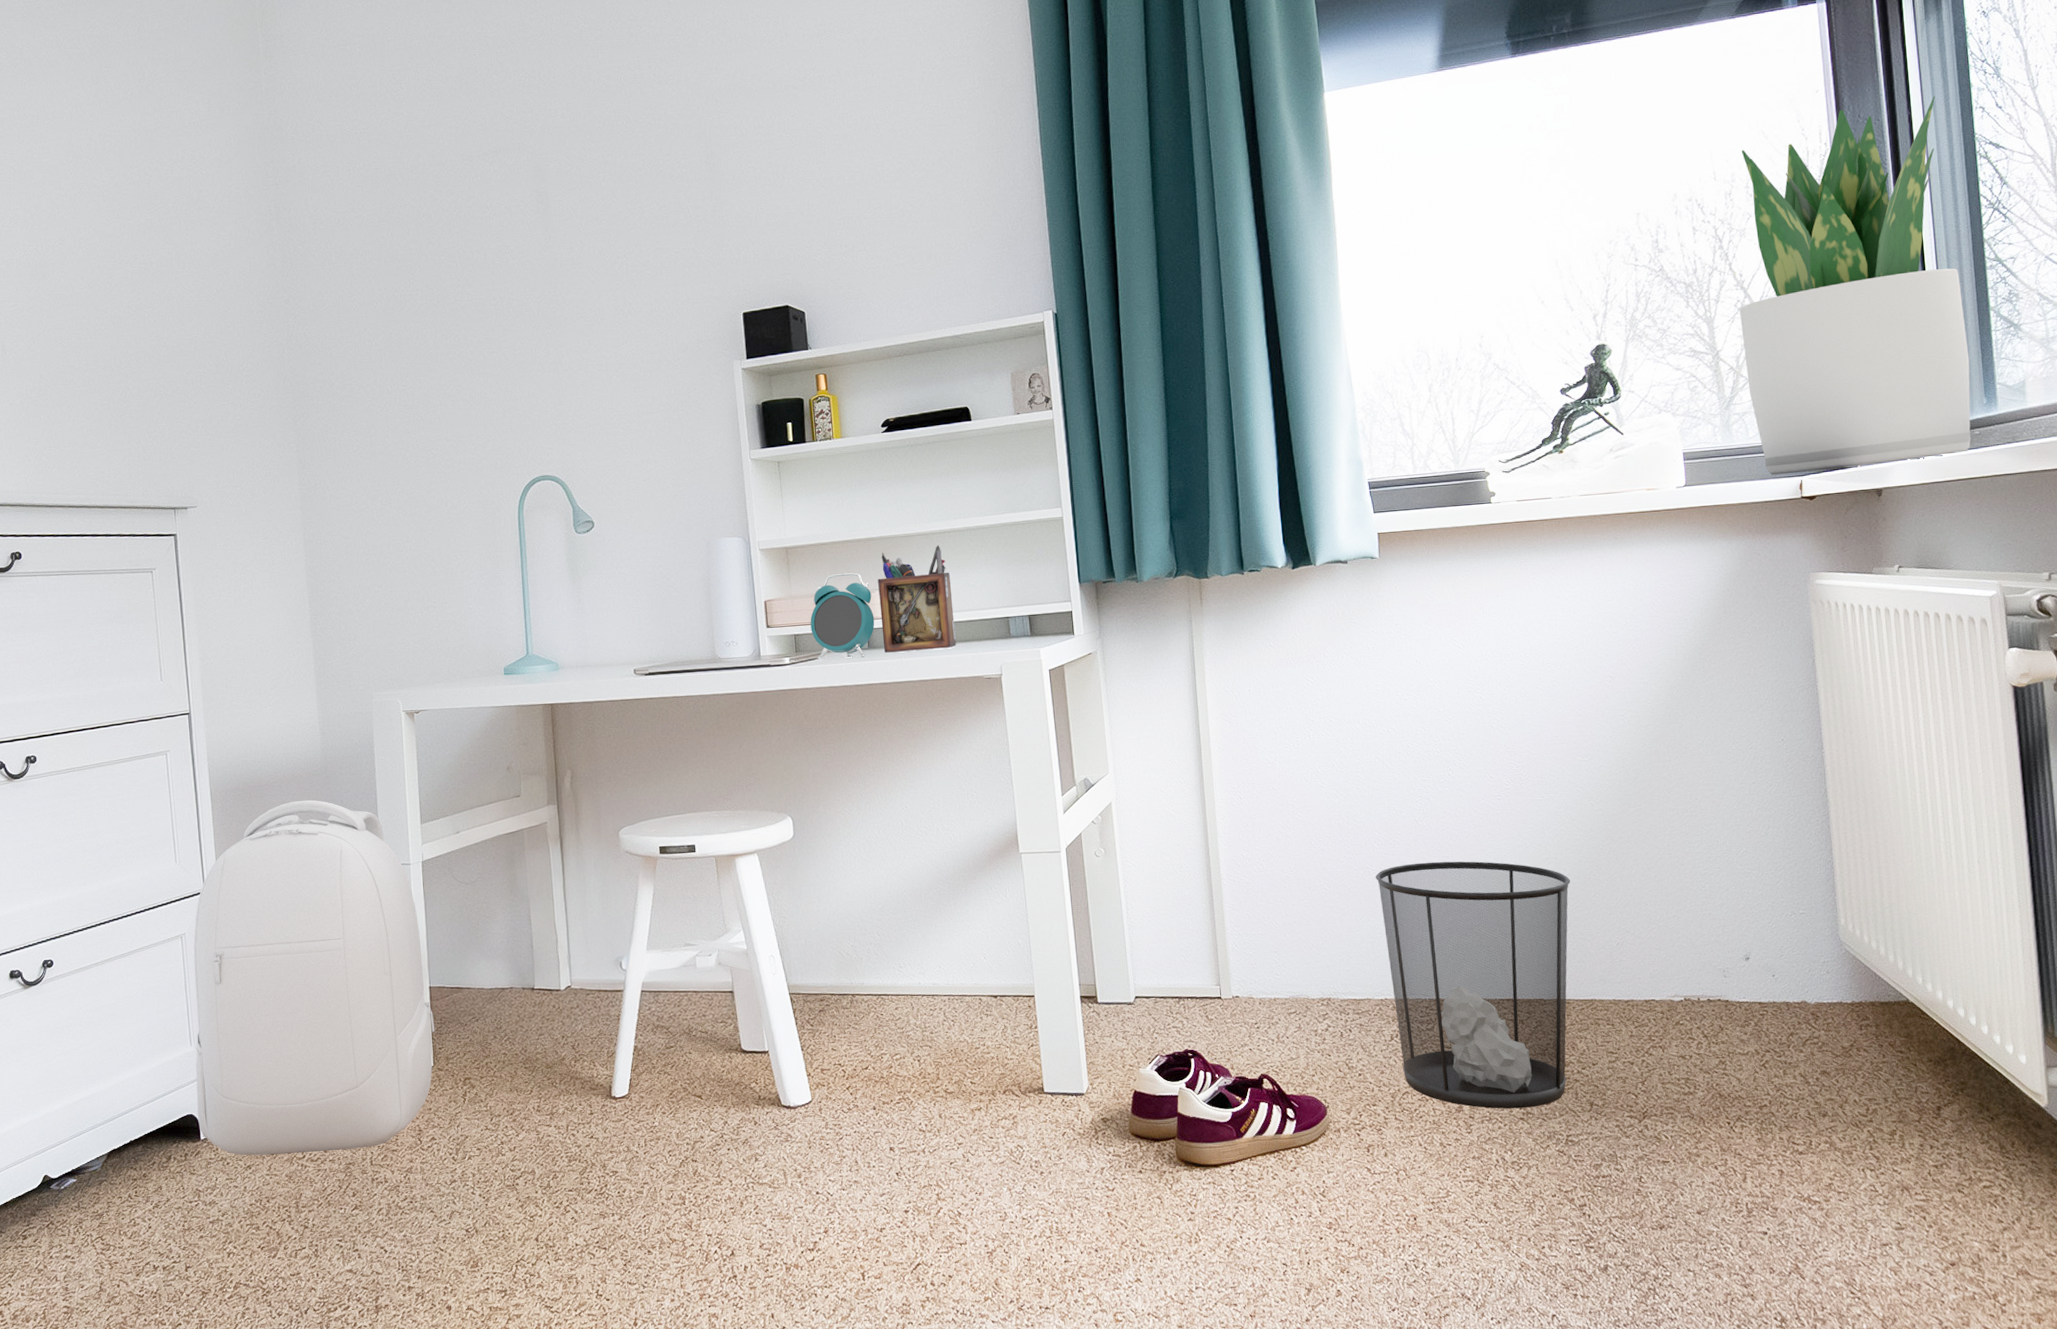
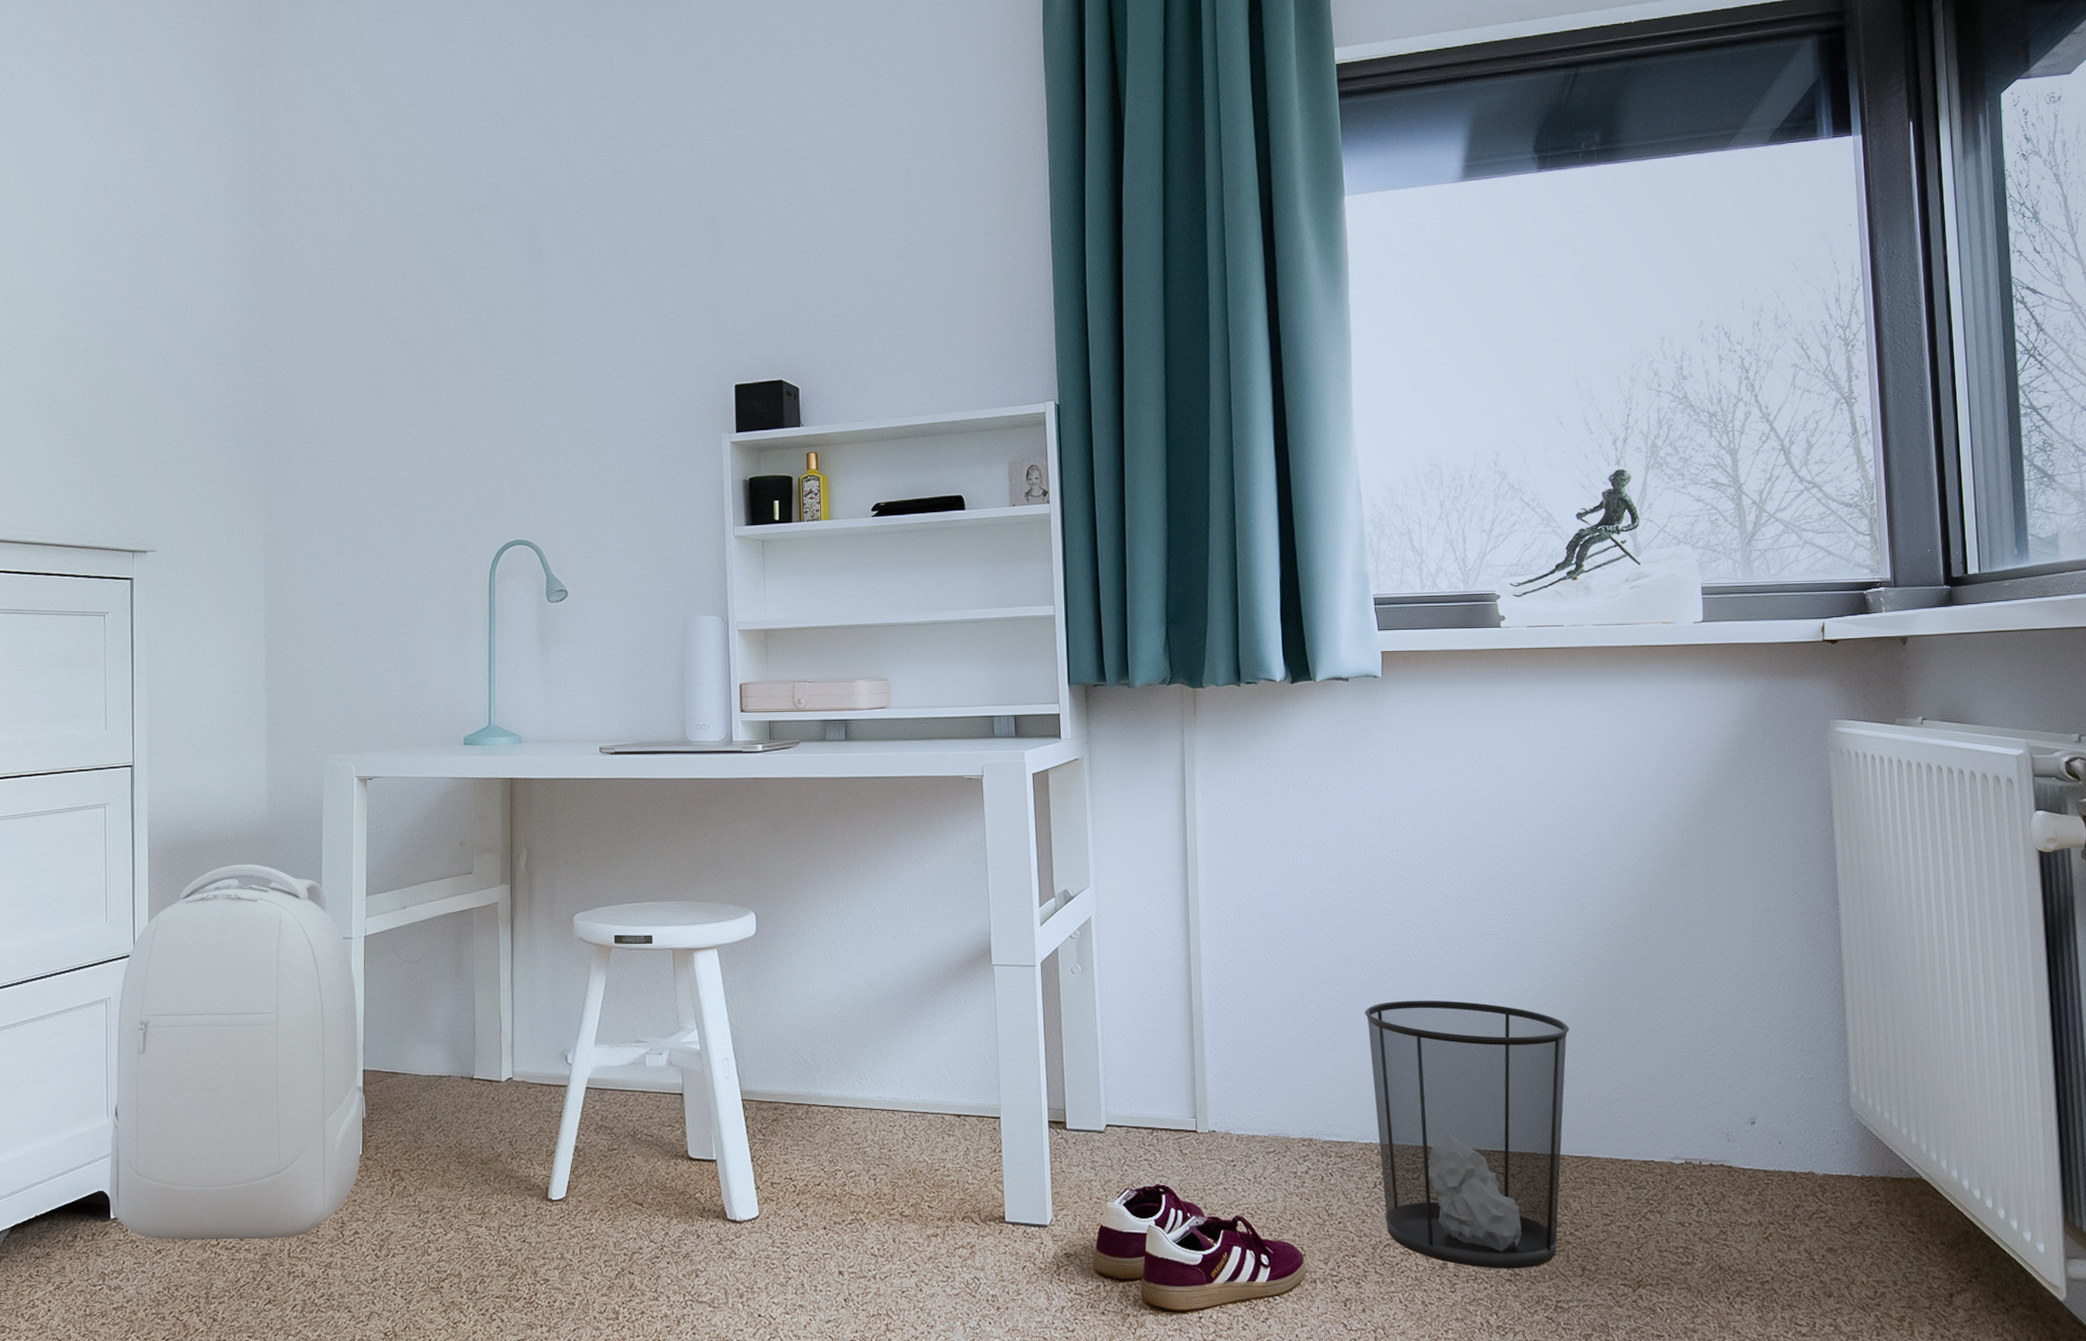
alarm clock: present [810,572,875,660] -> none [786,659,854,750]
desk organizer: present [878,545,956,653] -> none [859,636,937,746]
planter: present [1739,96,1972,475] -> none [1764,237,2001,616]

